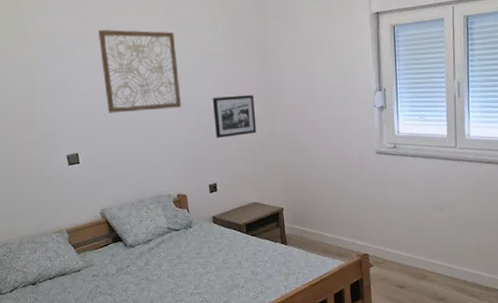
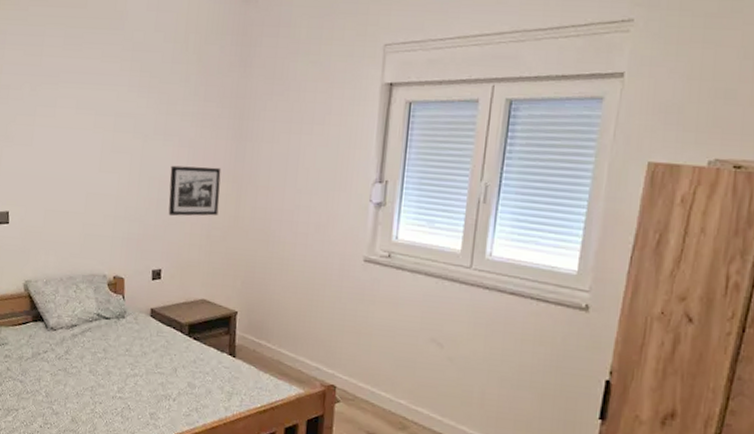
wall art: present [98,29,182,113] -> none [48,70,138,174]

